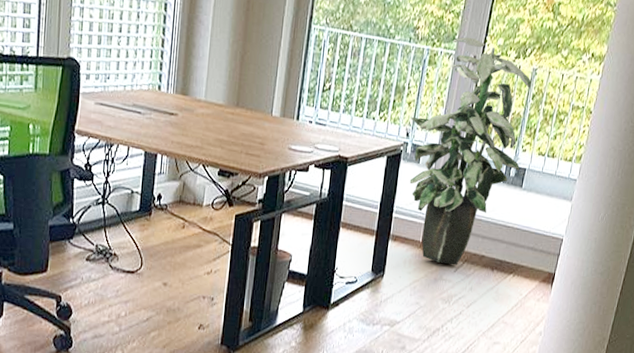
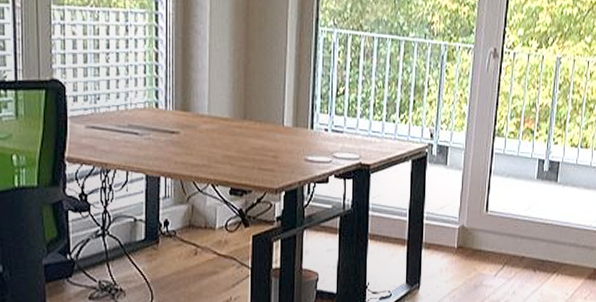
indoor plant: present [409,37,532,266] -> none [433,30,557,269]

